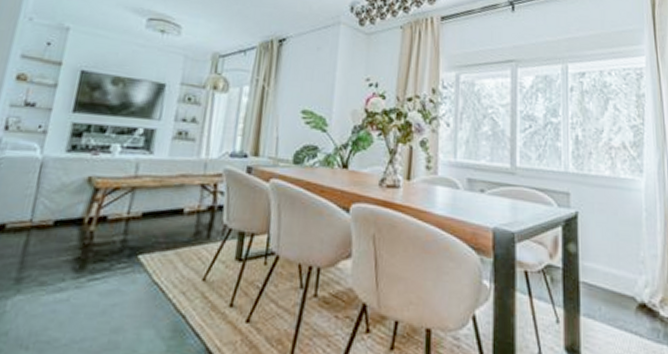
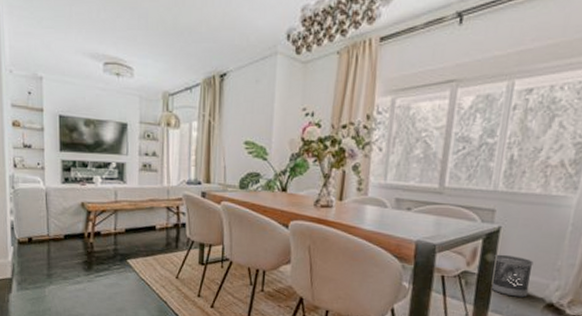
wastebasket: none [576,243,618,297] -> present [491,254,534,298]

